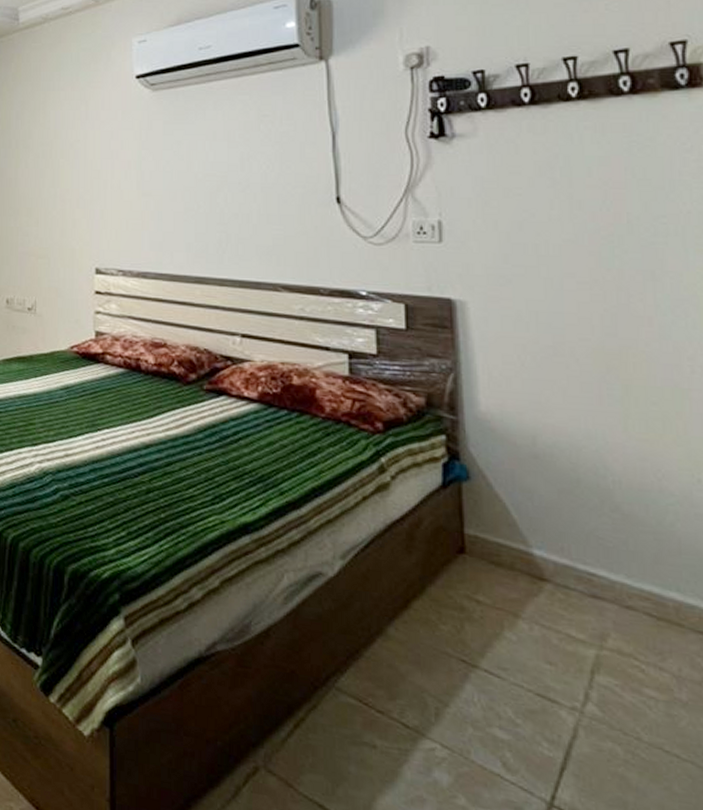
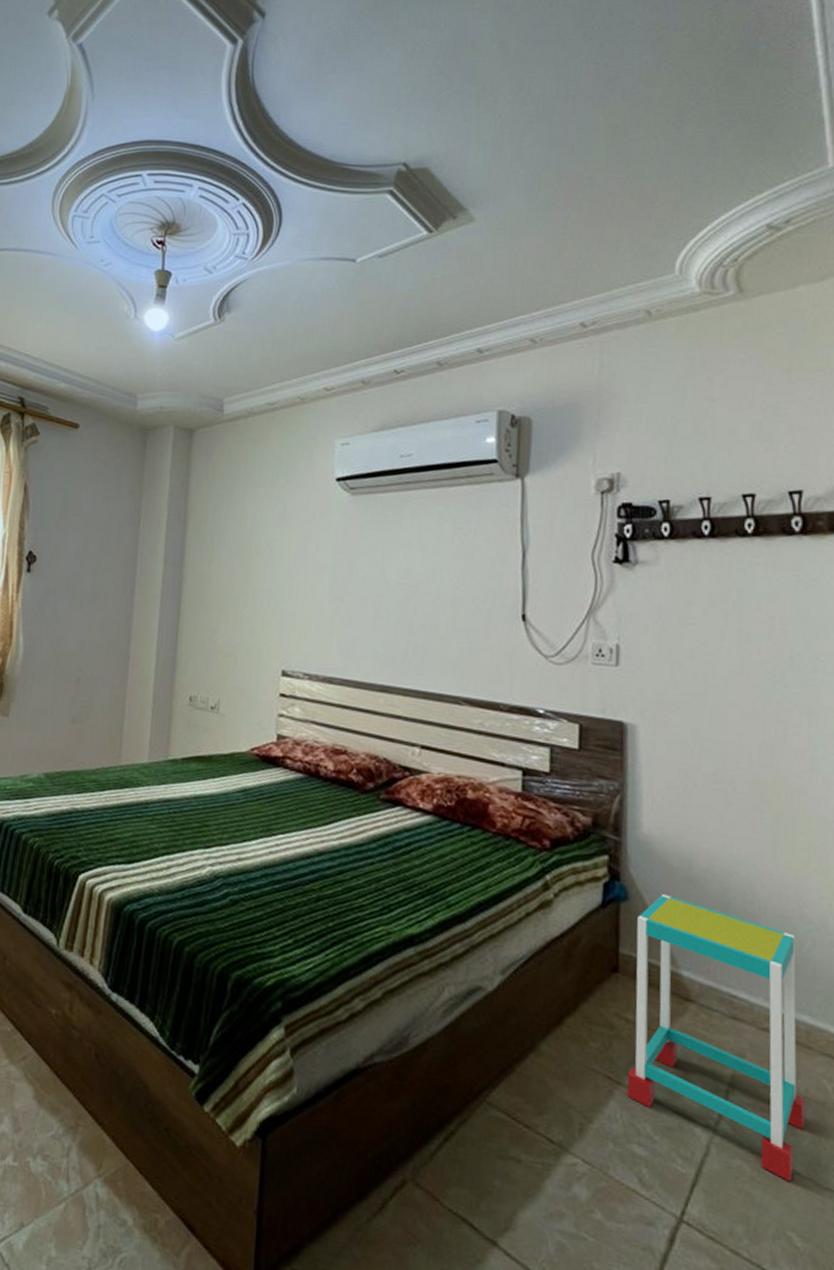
side table: none [481,472,680,765] -> present [626,894,805,1182]

